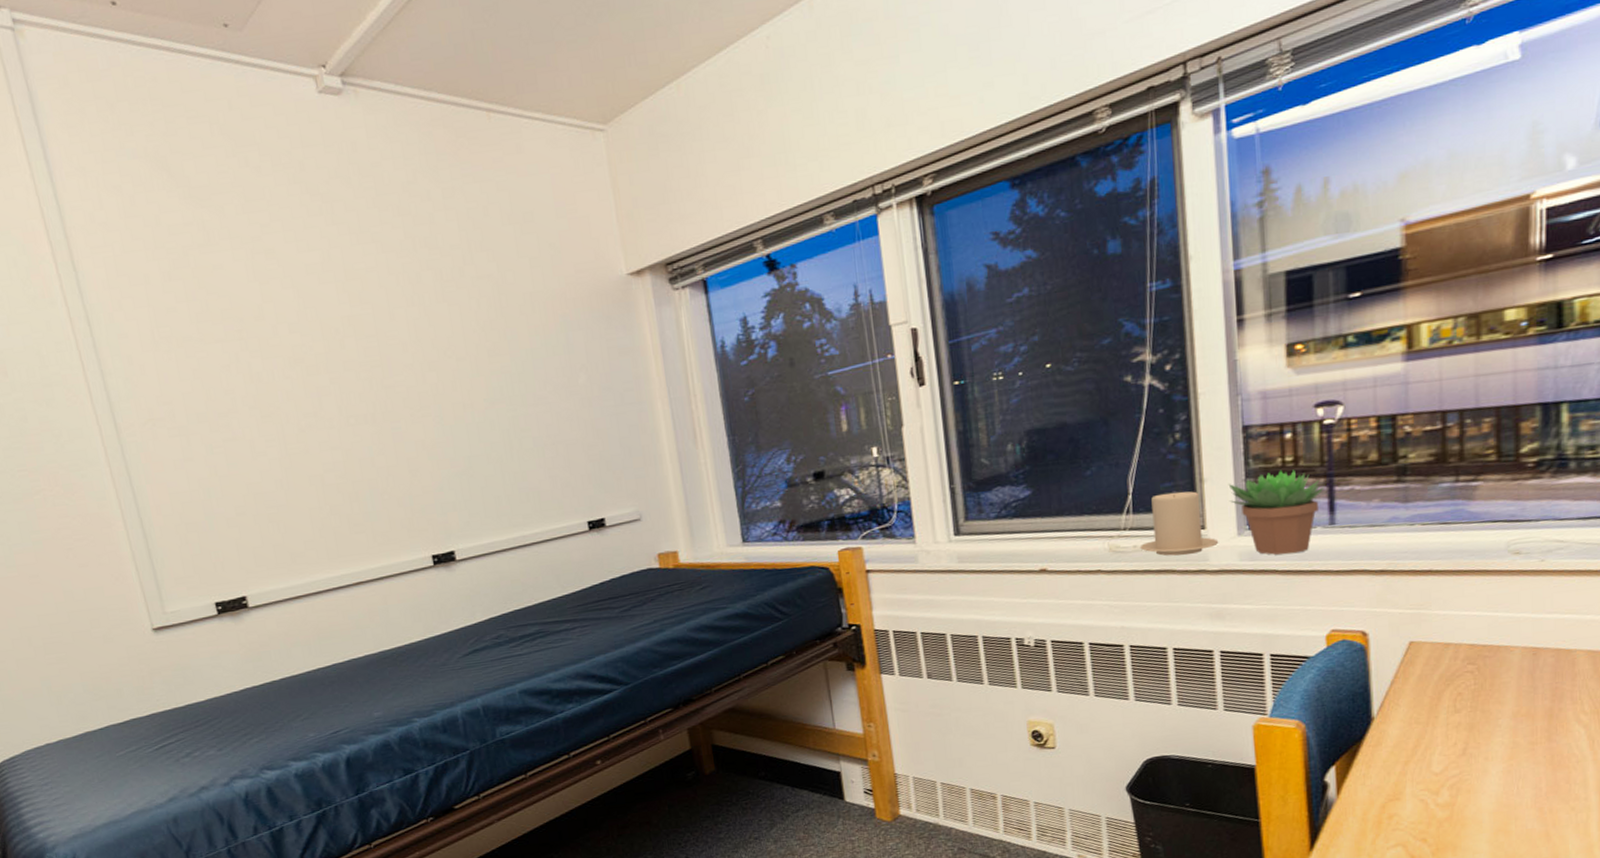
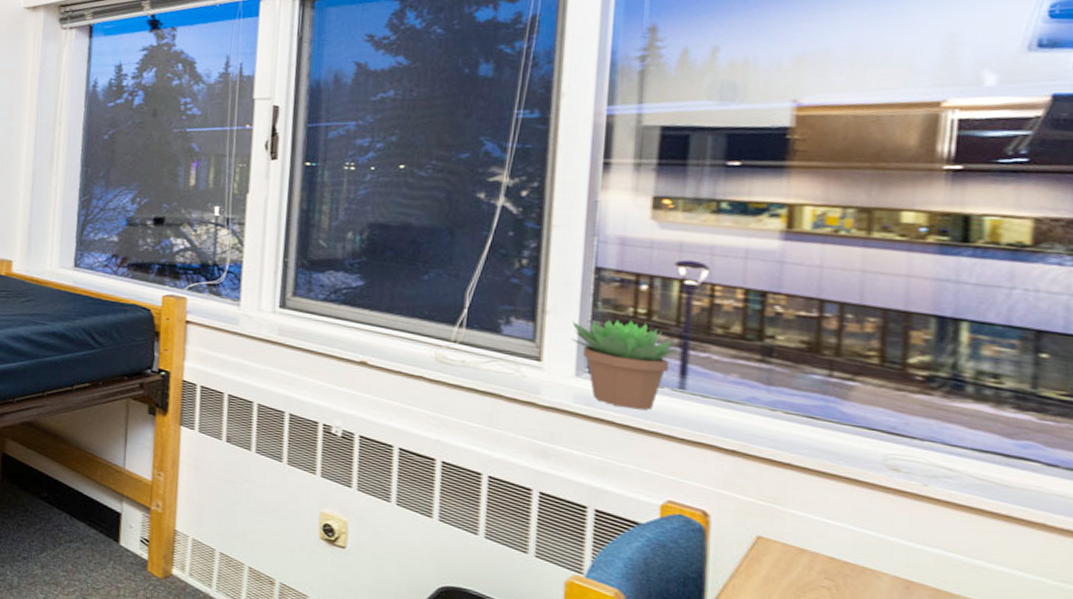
candle: present [1139,491,1219,556] -> none [468,315,554,384]

